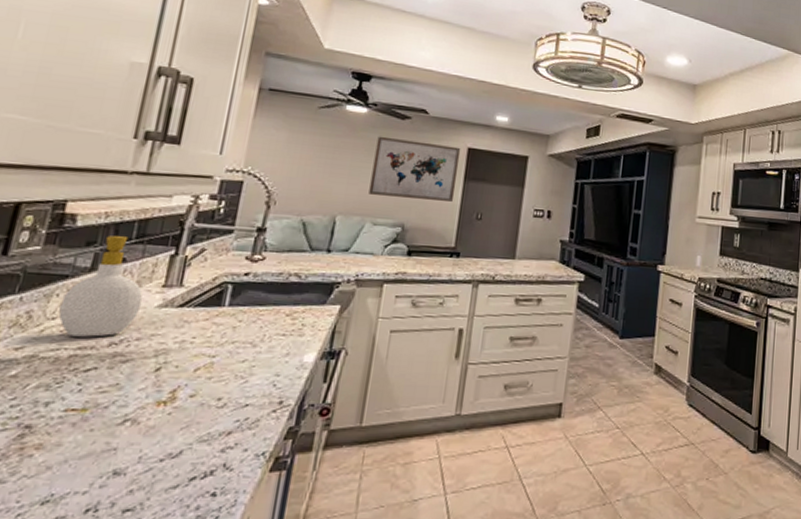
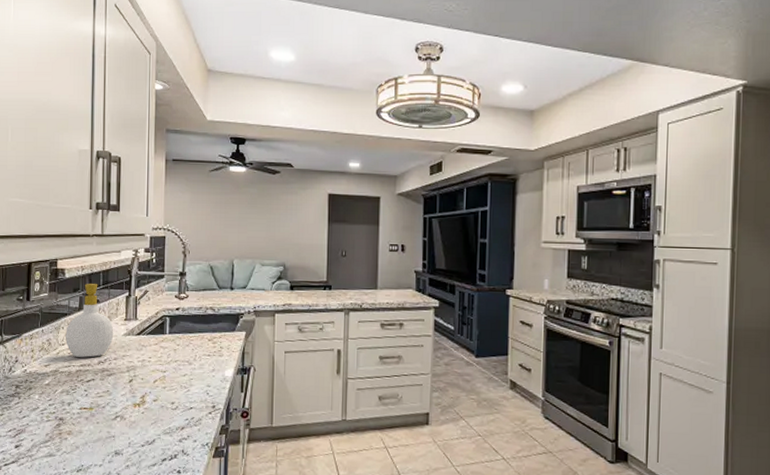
wall art: present [369,136,461,202] -> none [255,190,323,243]

